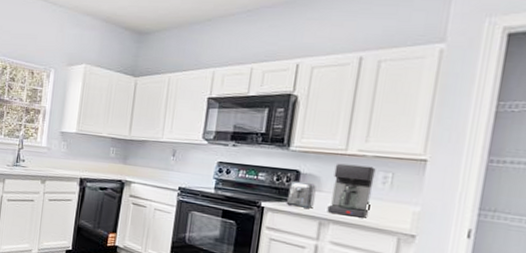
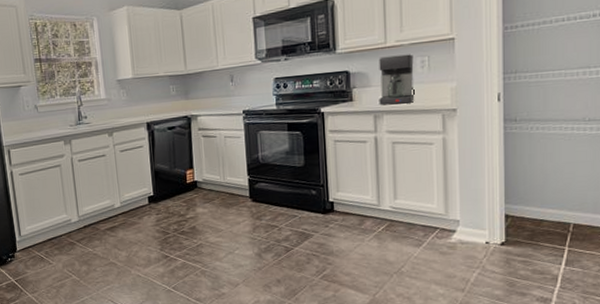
toaster: present [286,180,316,209] -> none [342,80,367,106]

